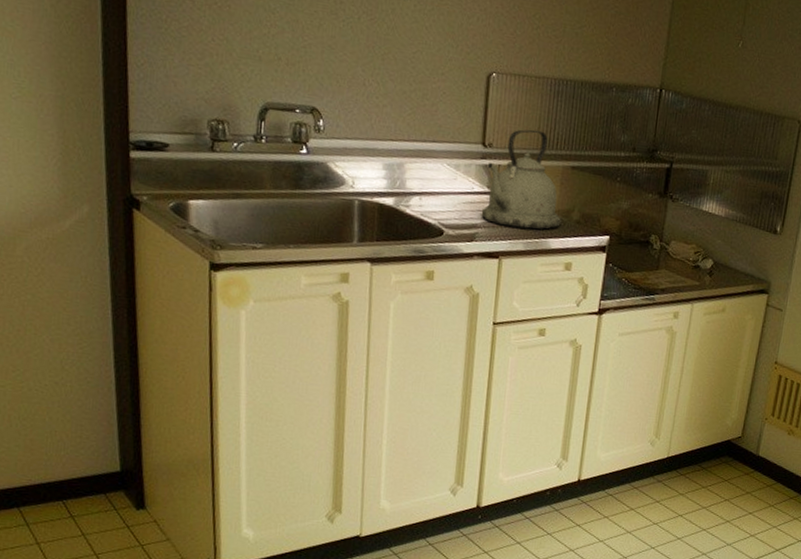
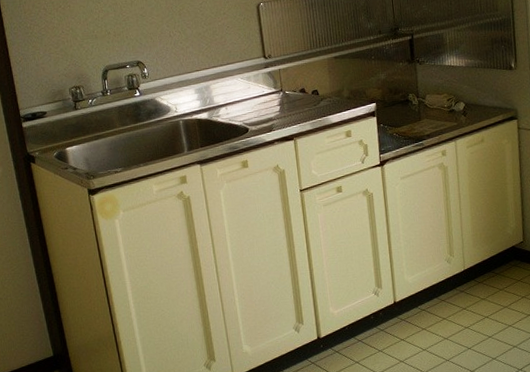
kettle: present [481,129,561,230] -> none [270,36,336,114]

